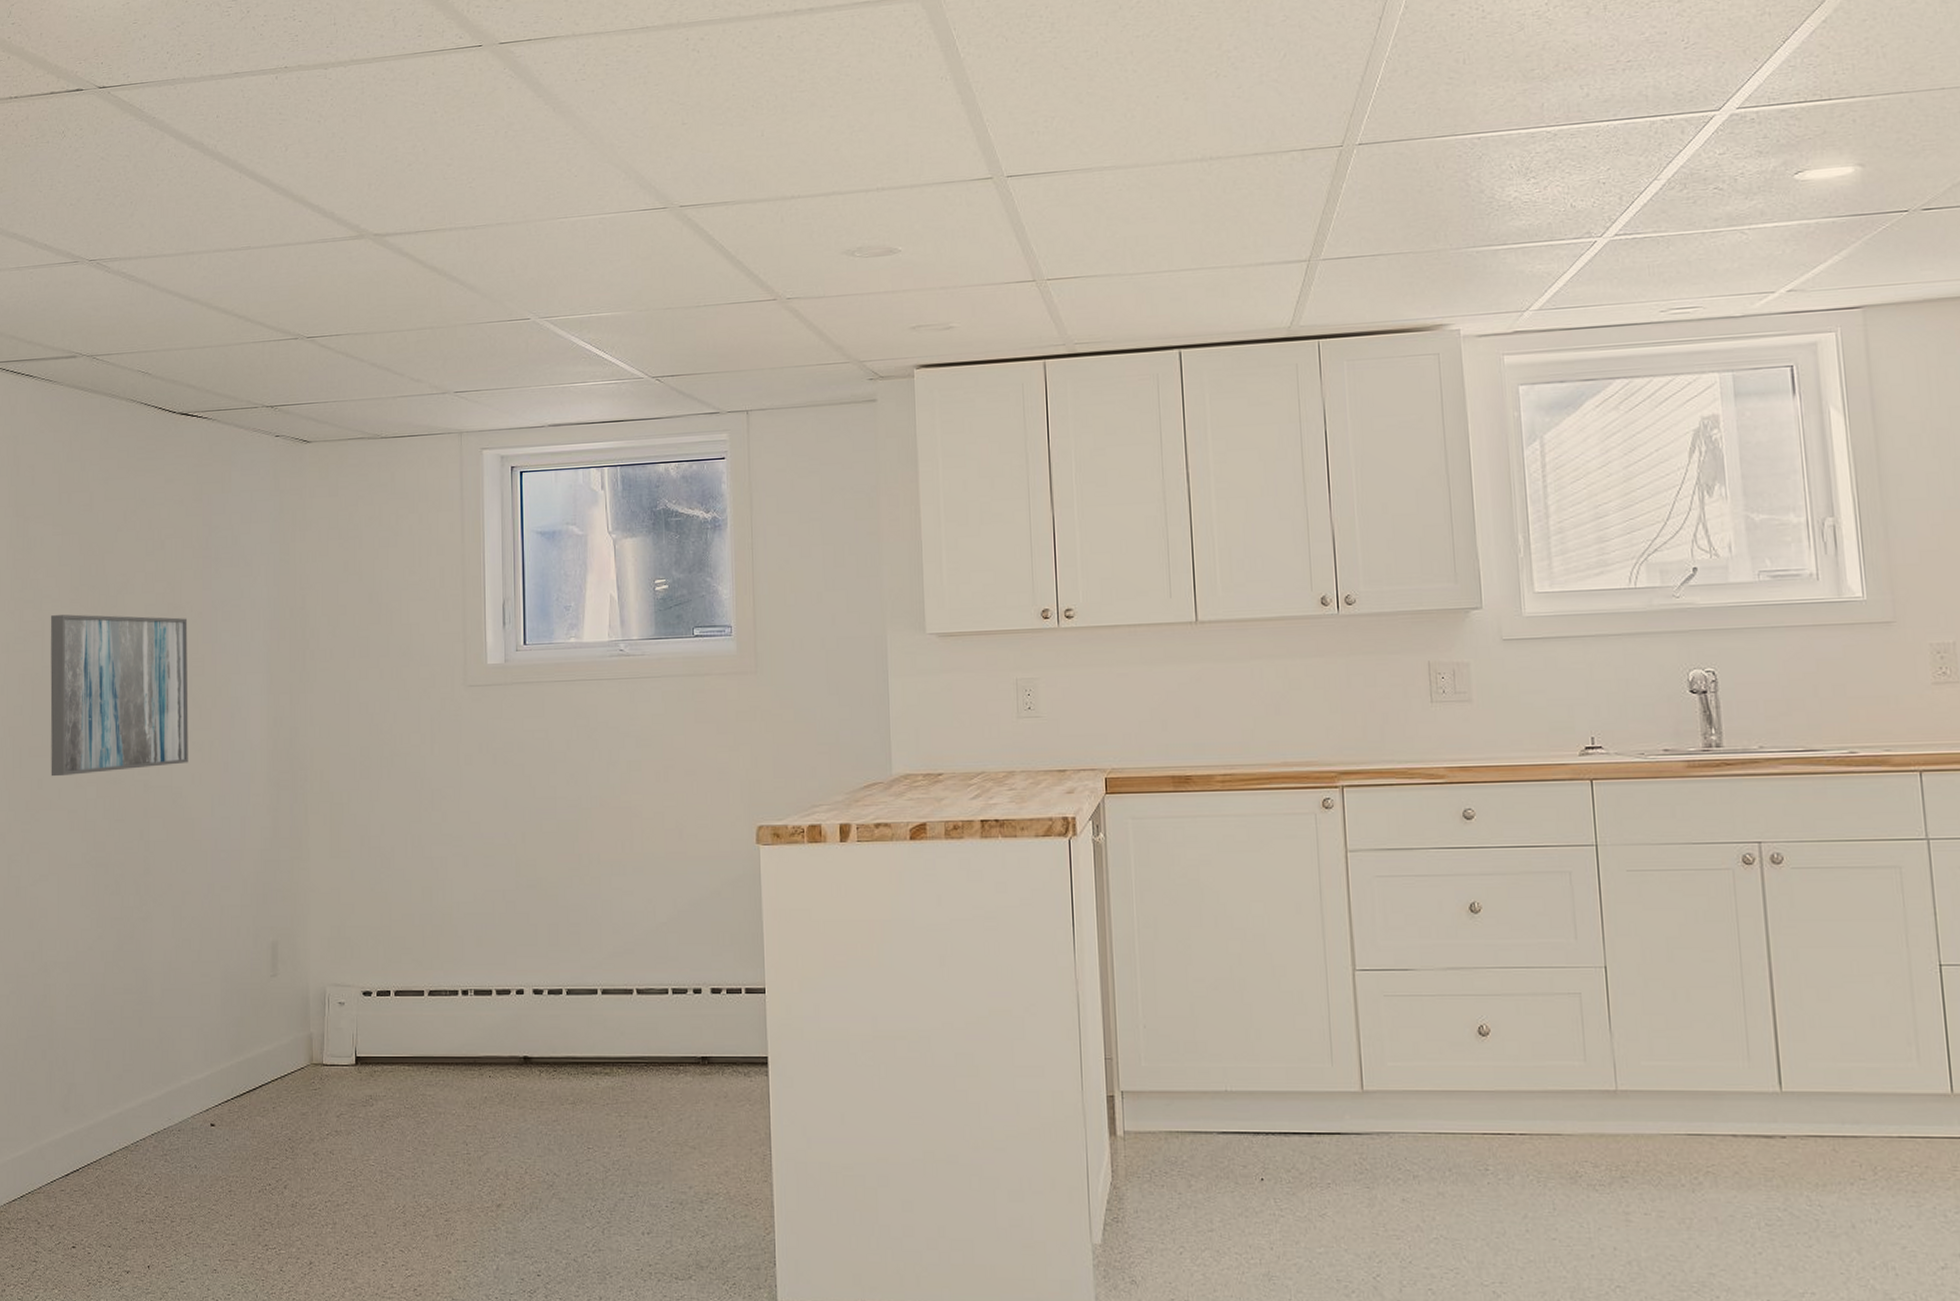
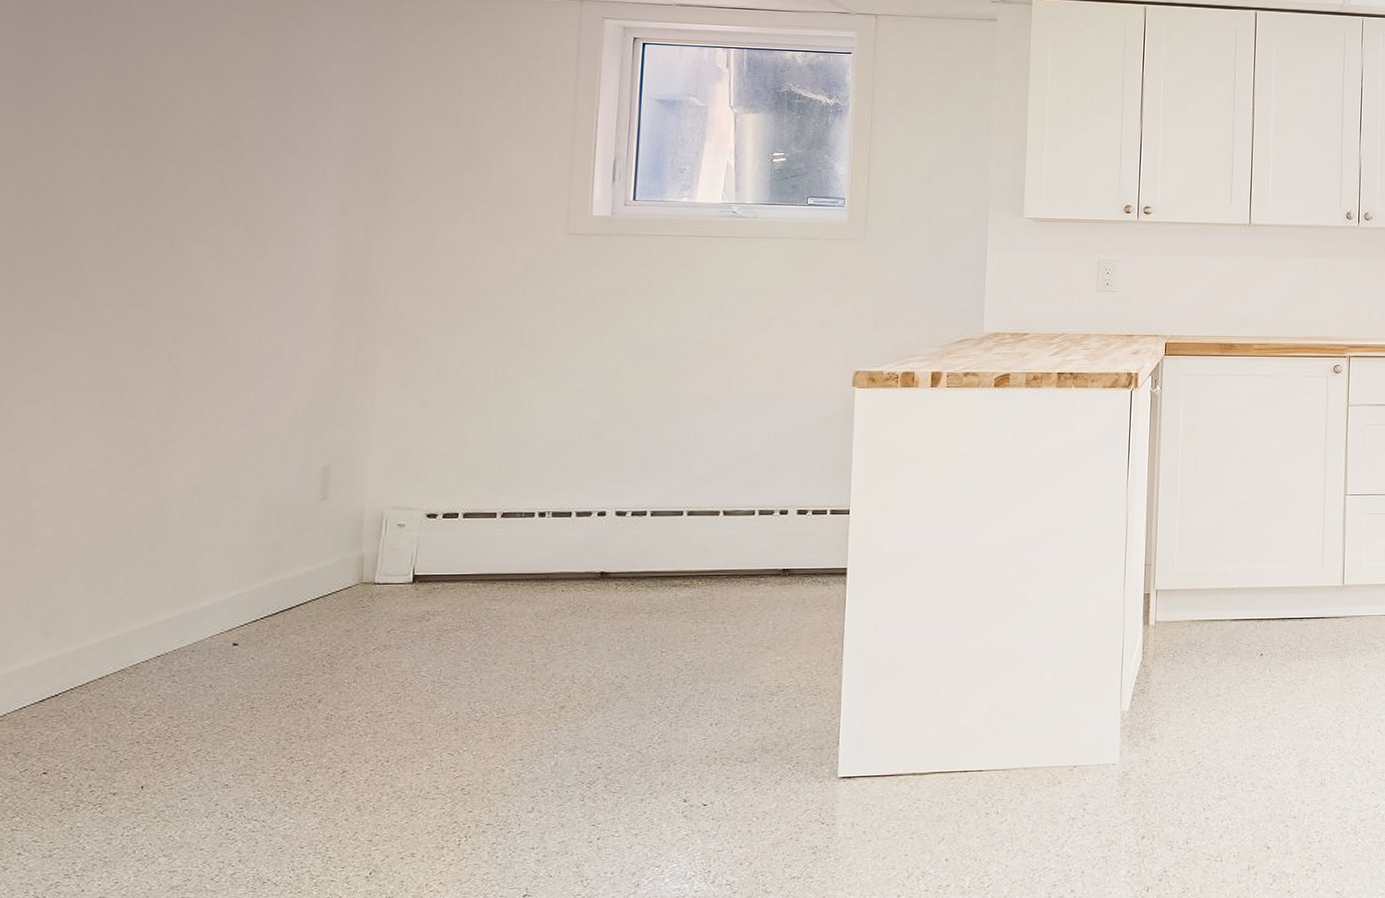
wall art: present [50,614,189,777] -> none [53,132,246,297]

